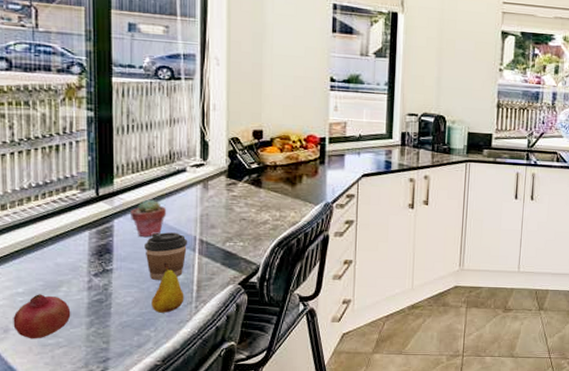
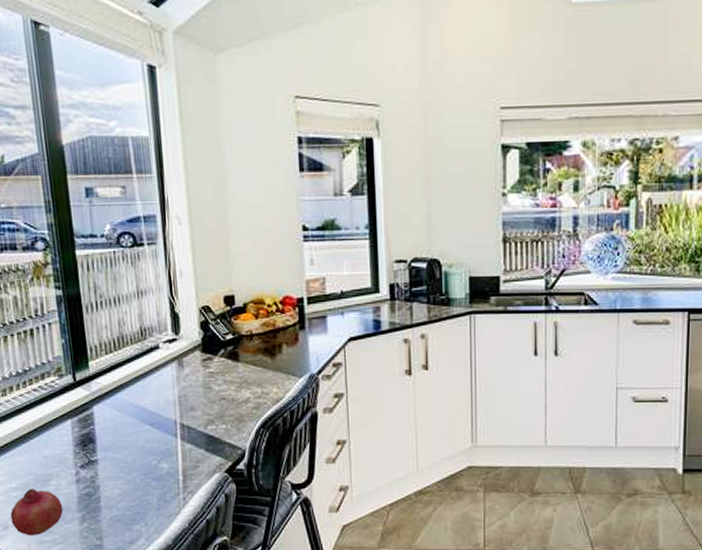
potted succulent: present [129,199,167,238] -> none [107,382,145,424]
coffee cup: present [144,232,188,280] -> none [126,417,169,470]
fruit: present [152,262,184,313] -> none [139,450,172,506]

